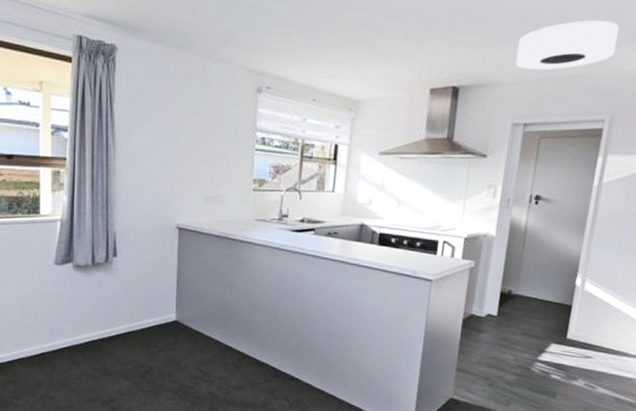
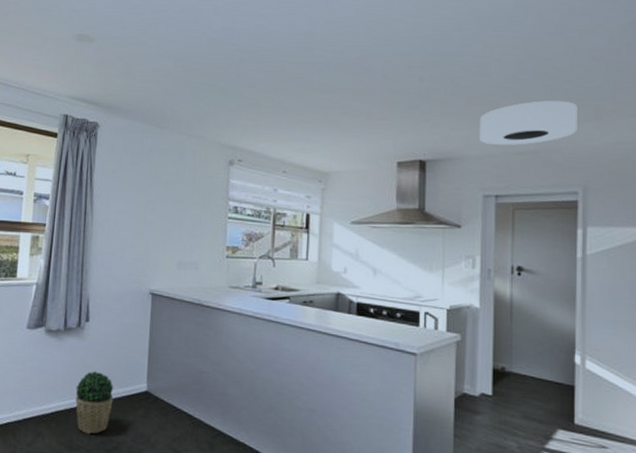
potted plant: none [107,303,144,361] -> present [75,371,114,434]

